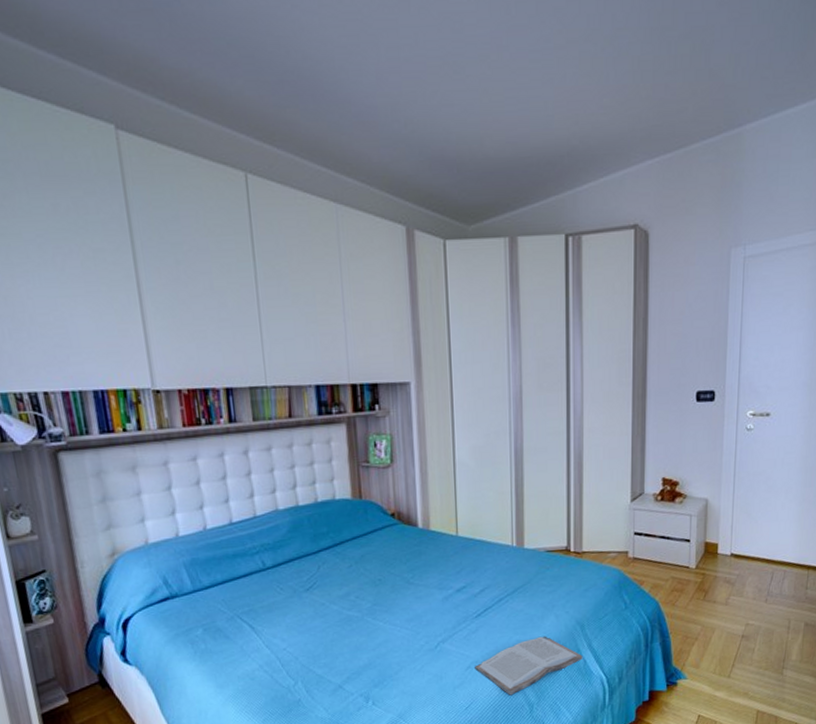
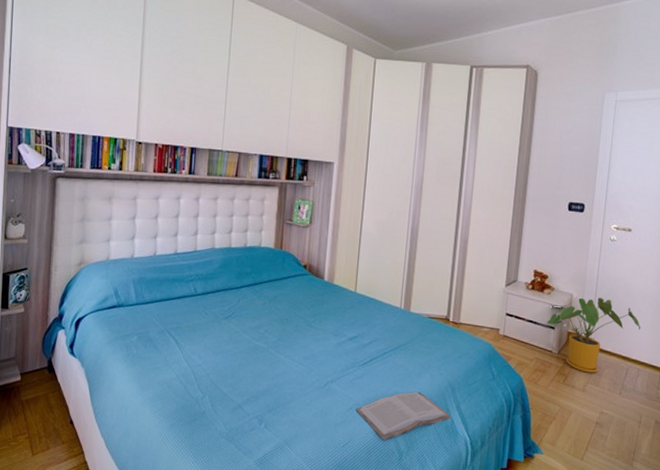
house plant: none [680,498,786,585] -> present [546,298,641,373]

